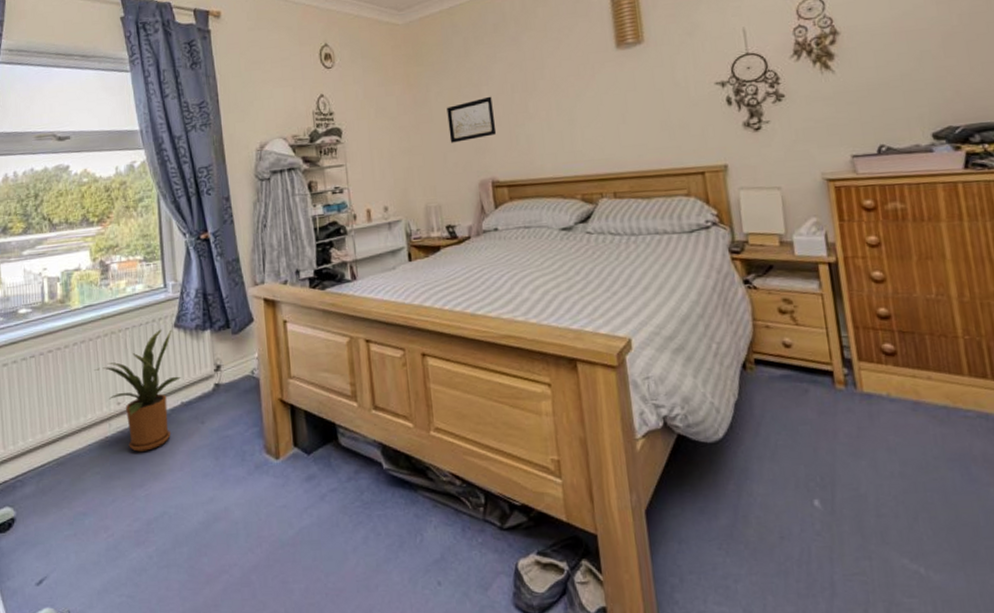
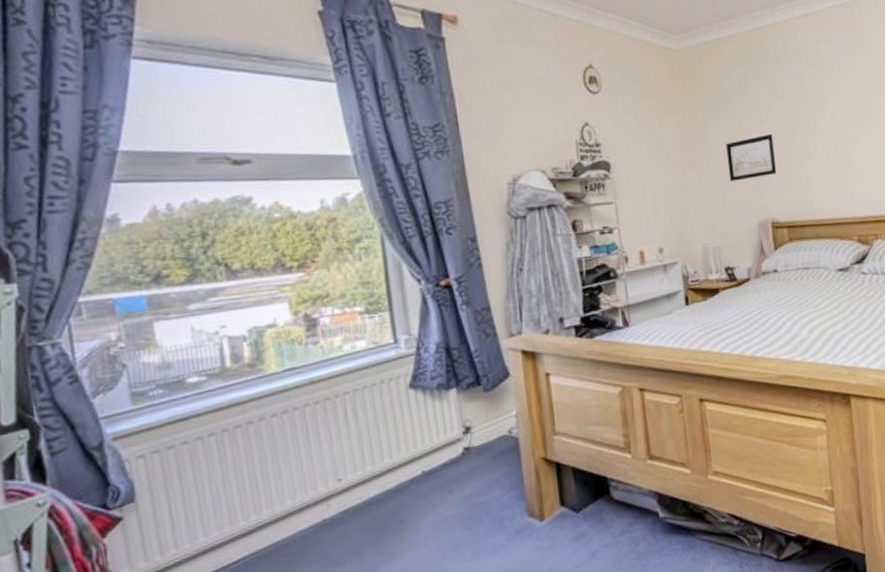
house plant: present [94,329,182,452] -> none [302,390,422,532]

